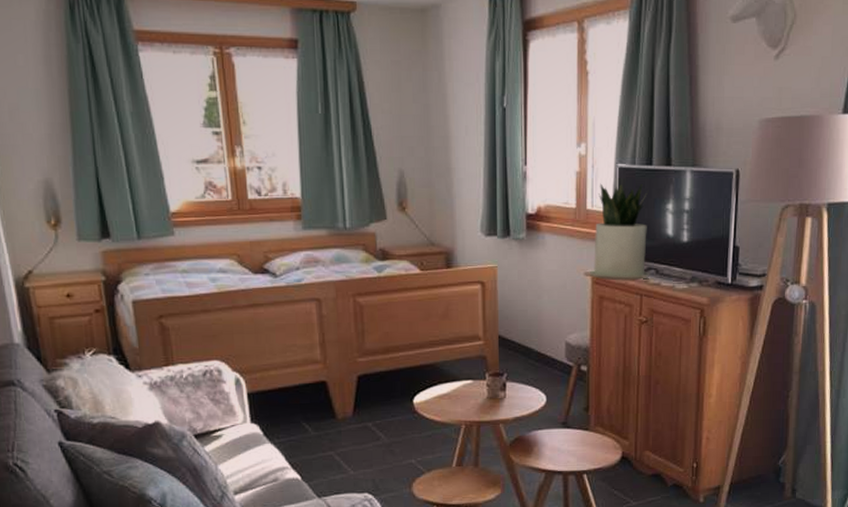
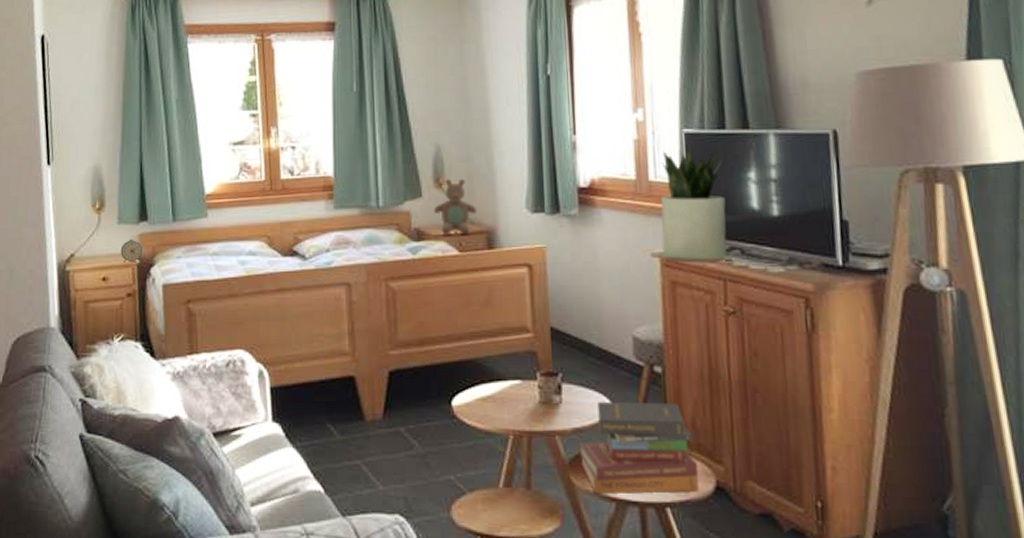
alarm clock: none [83,256,108,279] -> present [120,238,143,263]
teddy bear: none [397,203,438,256] -> present [433,178,478,236]
books: none [518,394,610,468] -> present [579,402,699,494]

